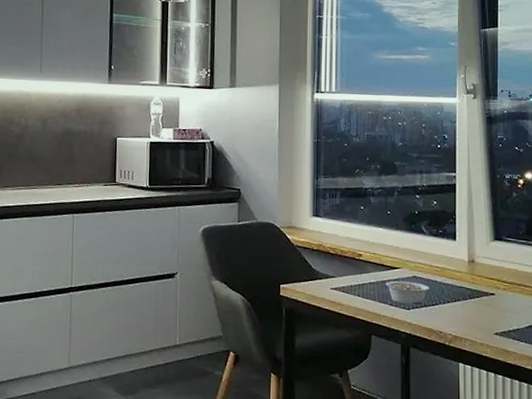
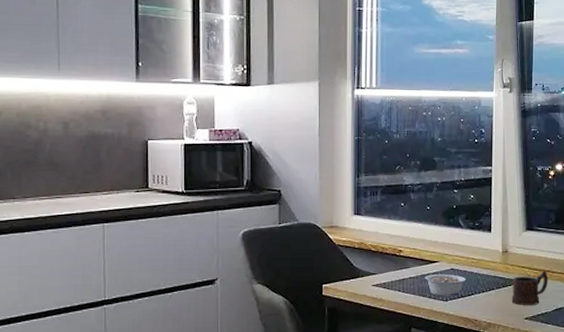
mug: none [479,284,520,320] -> present [511,271,549,305]

